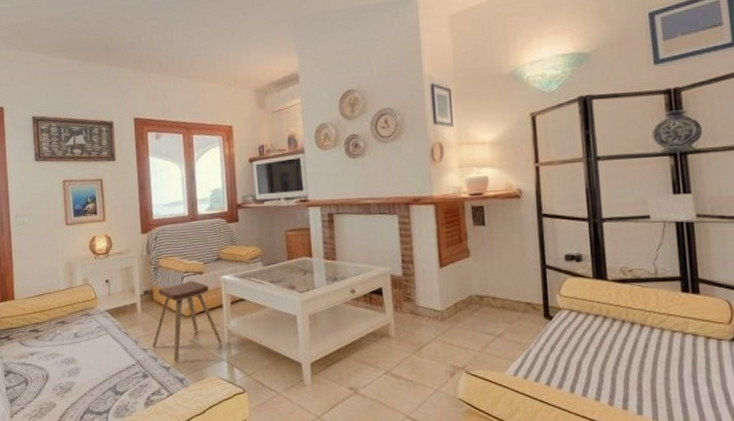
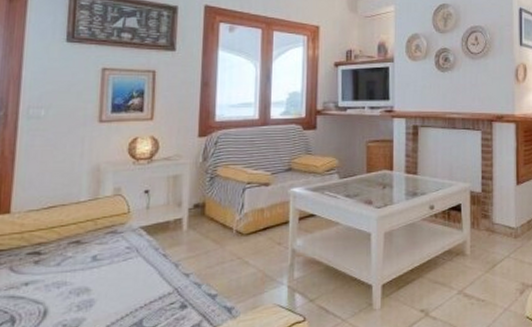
music stool: present [153,280,222,362] -> none [198,193,284,289]

